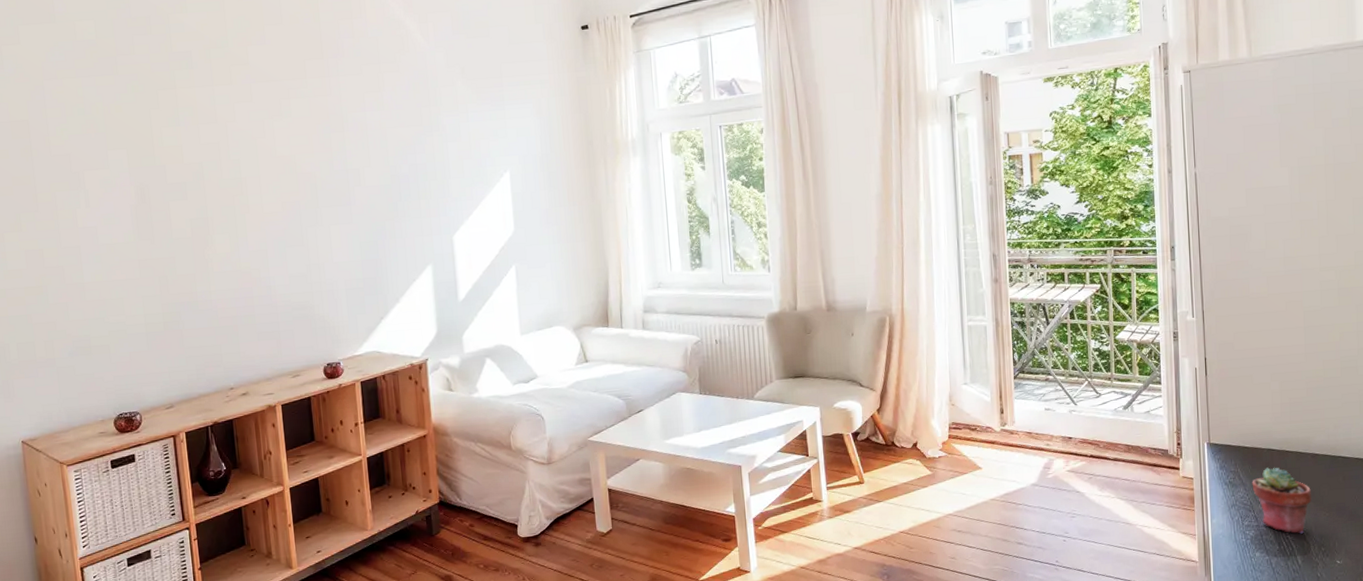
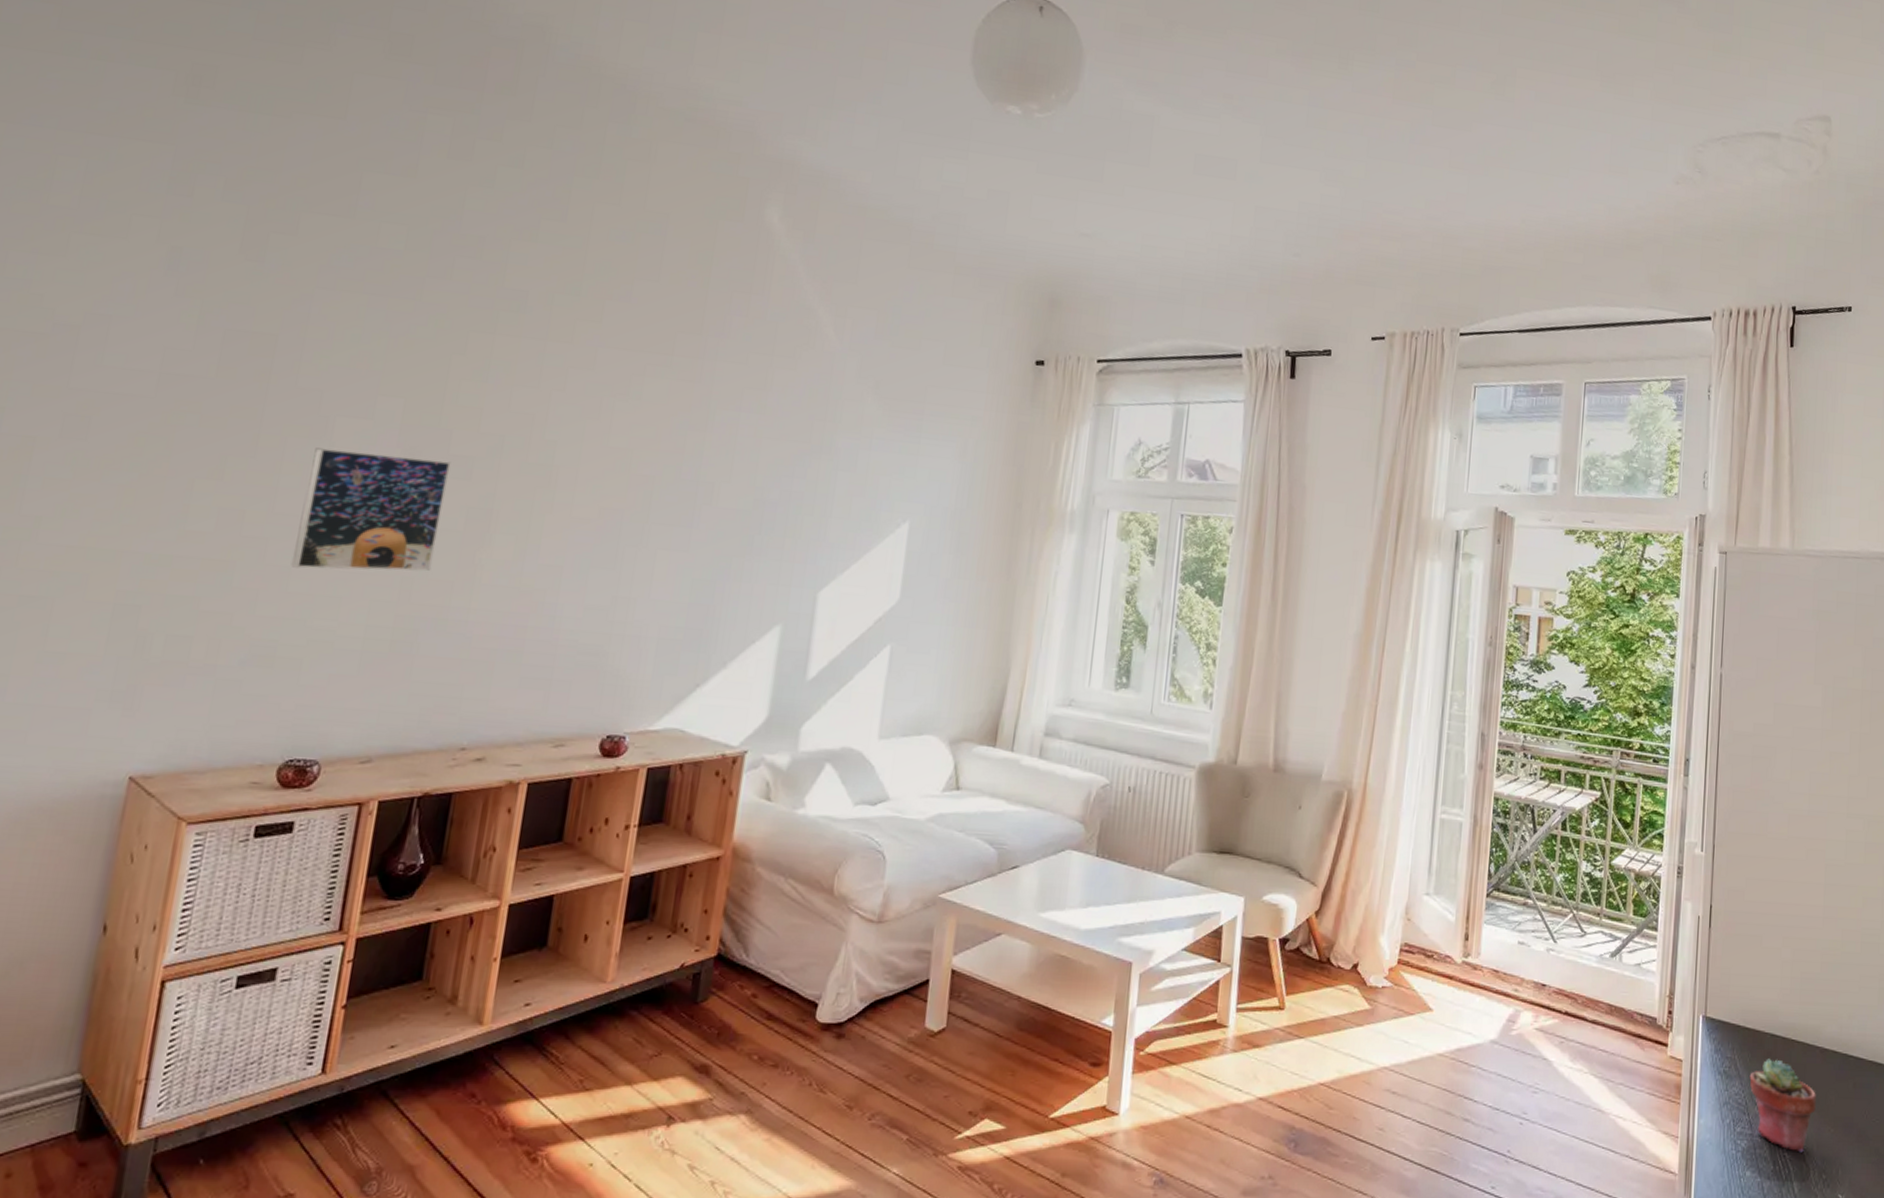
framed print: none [76,189,177,283] -> present [290,448,451,572]

